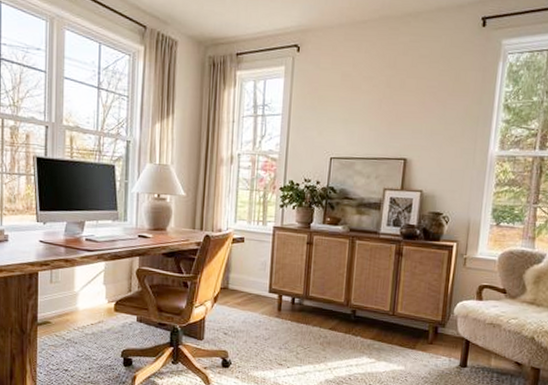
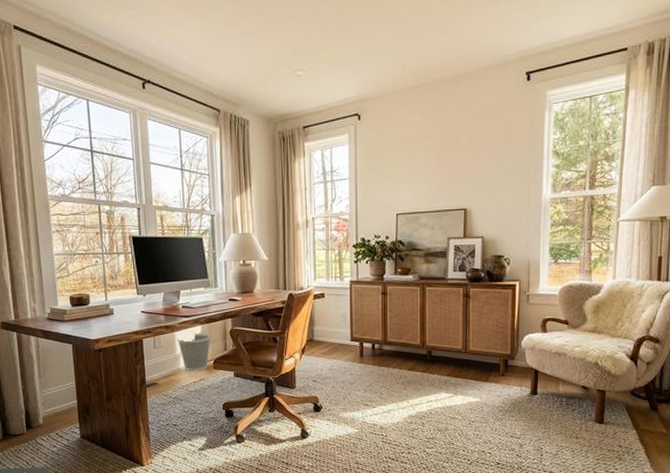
wastebasket: none [76,270,115,313] -> present [176,333,211,372]

